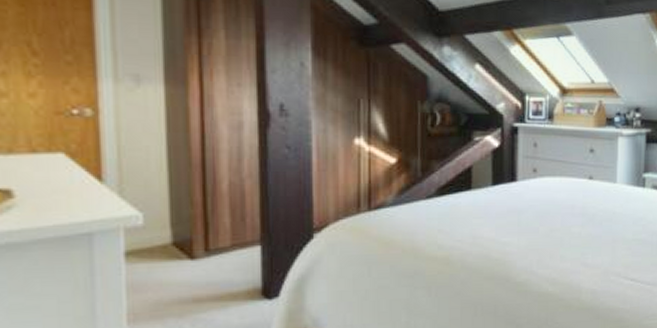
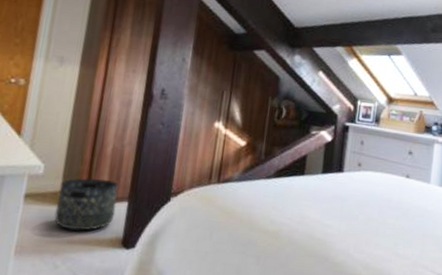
basket: none [168,222,247,288] -> present [54,177,118,231]

